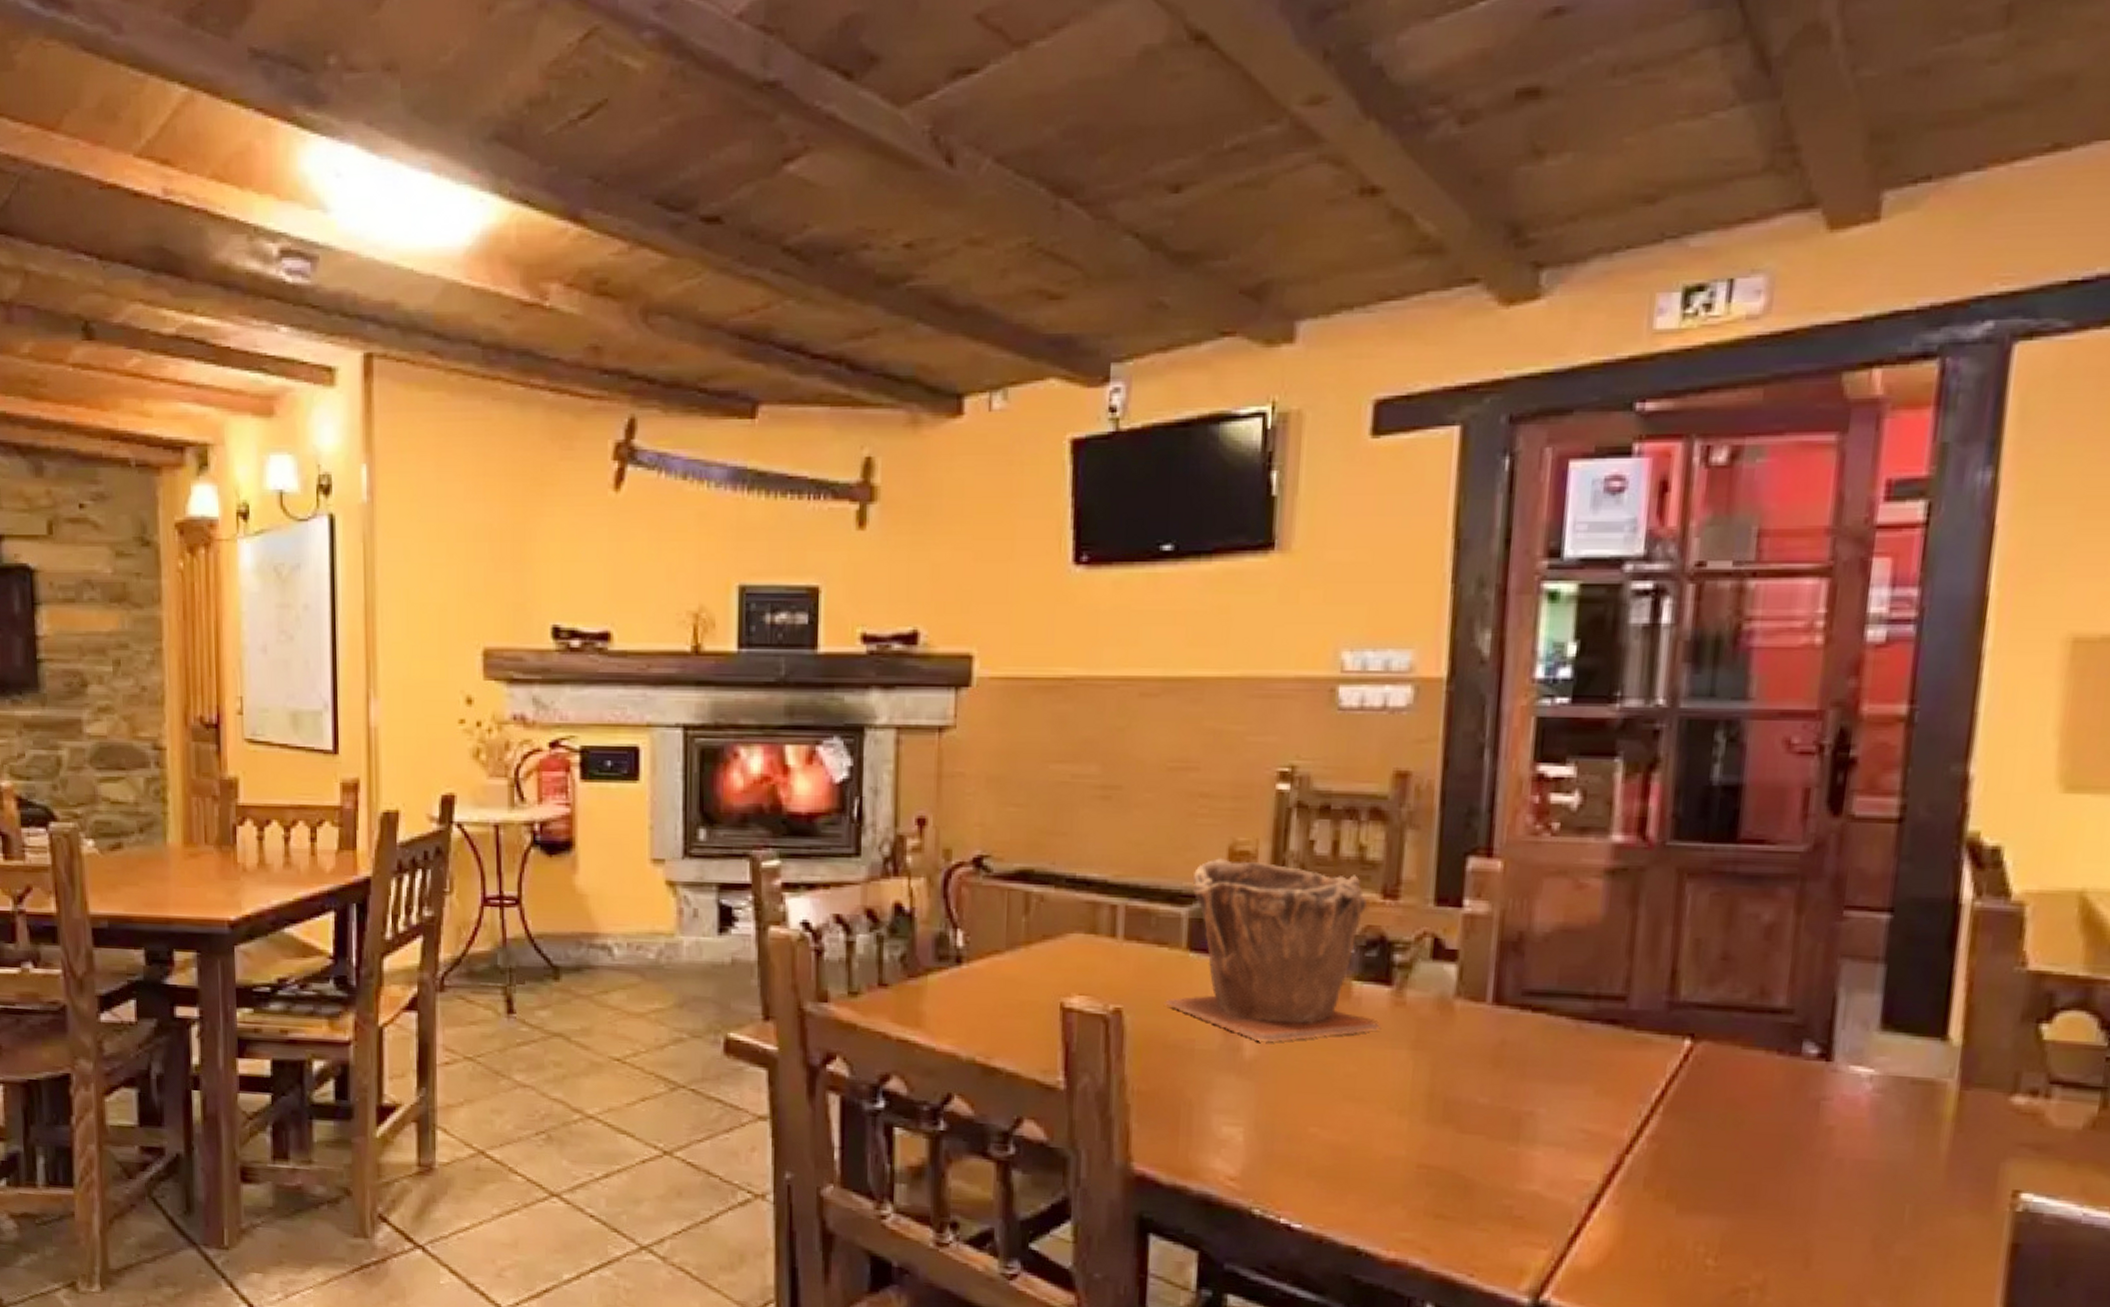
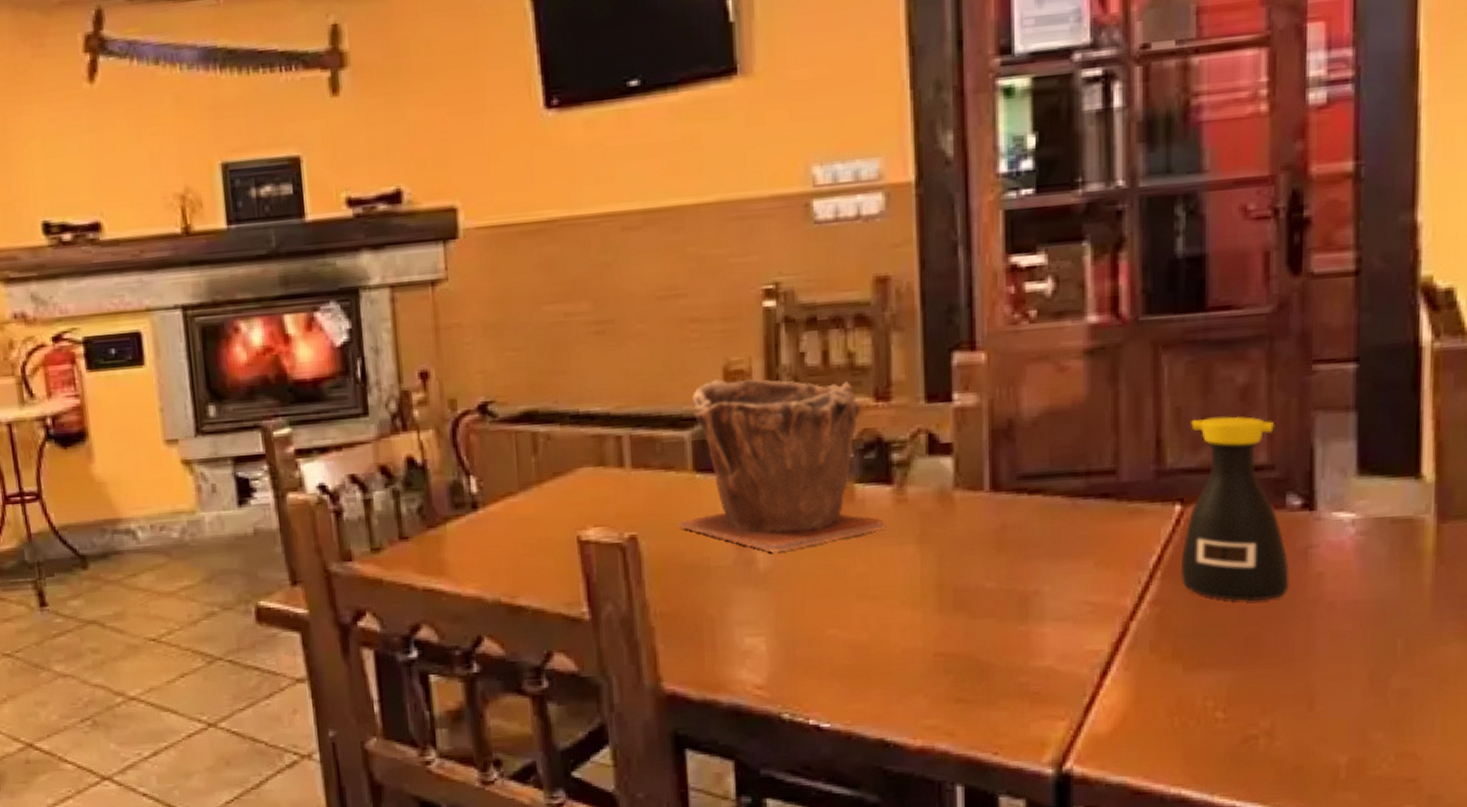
bottle: none [1684,953,1799,1149] -> present [1180,416,1290,601]

